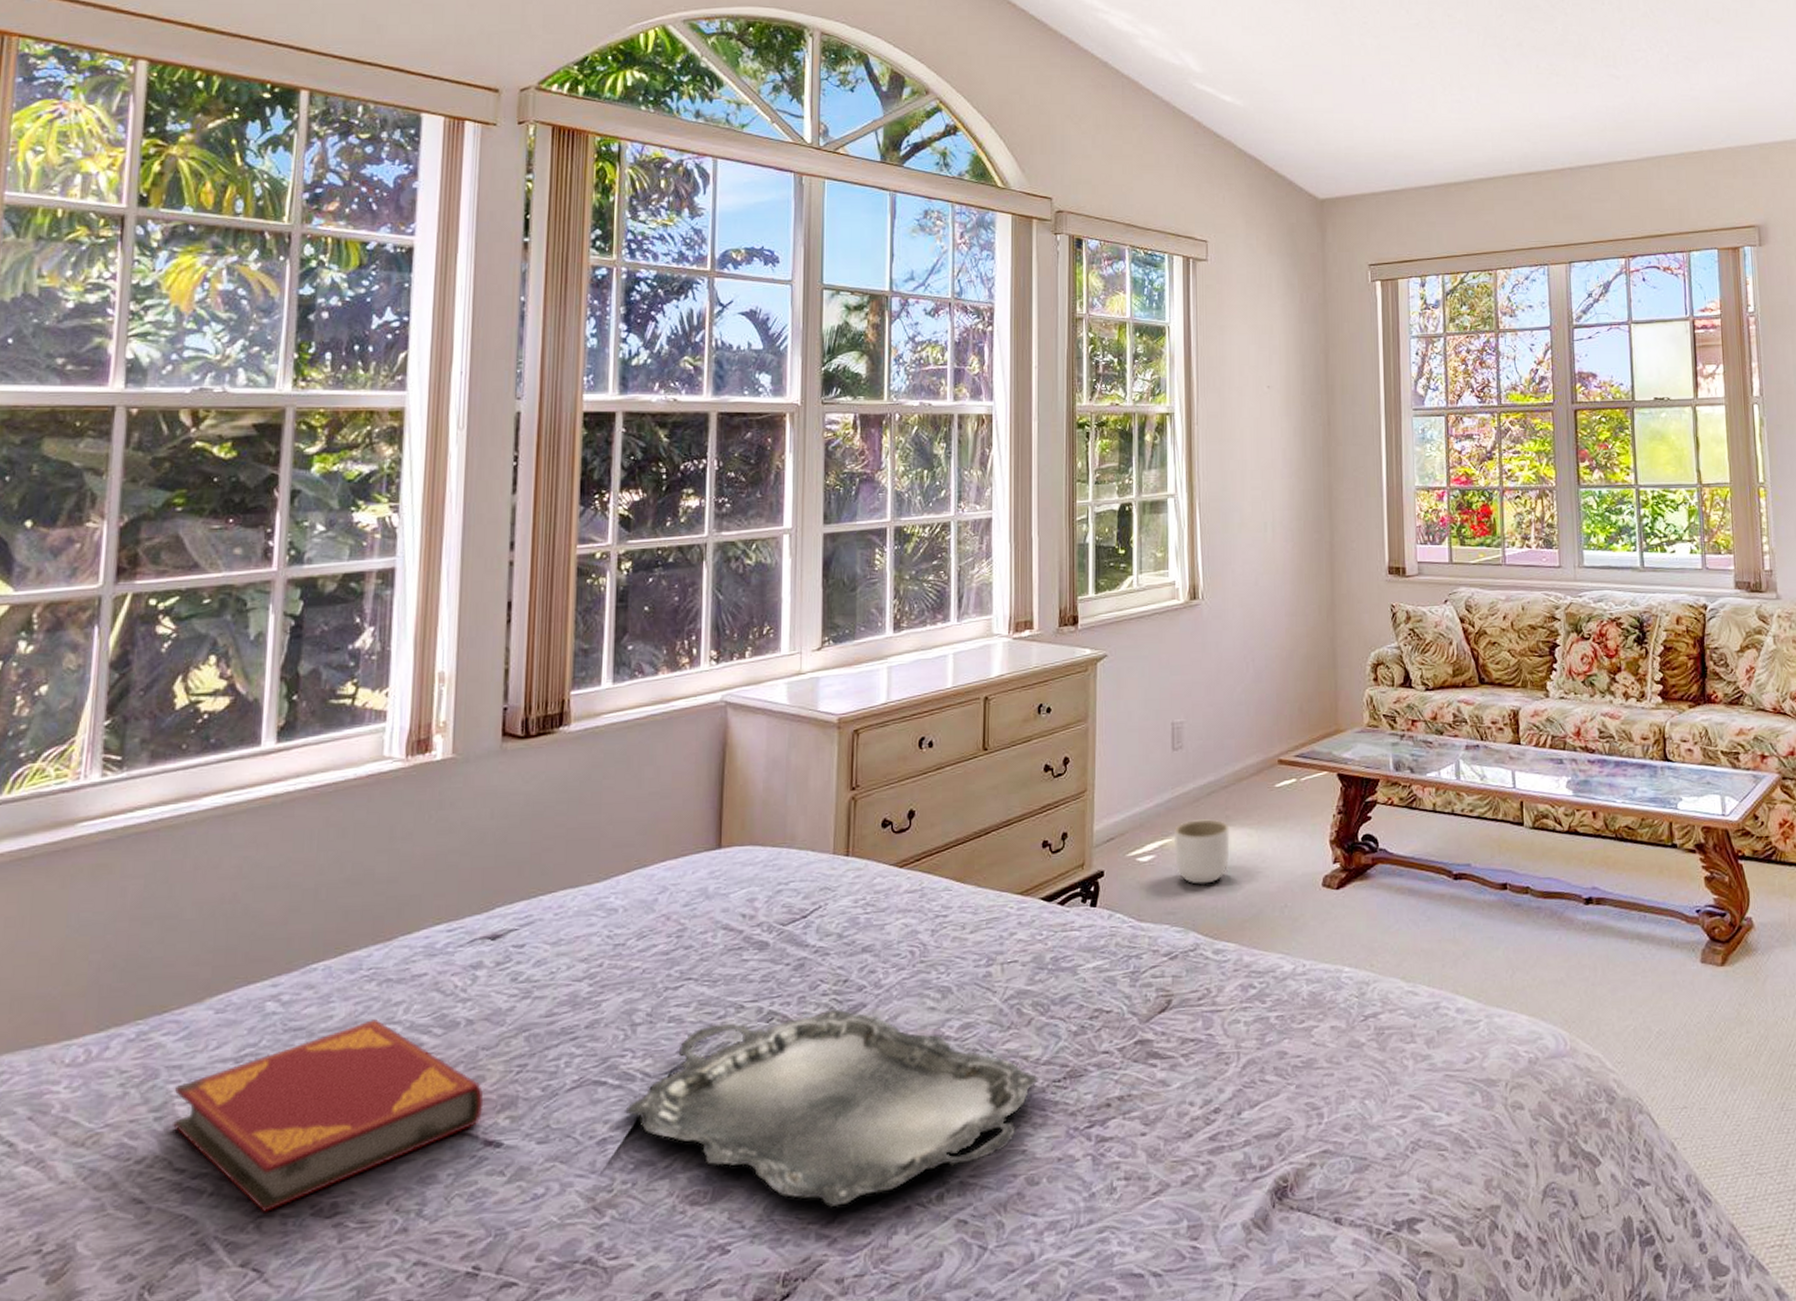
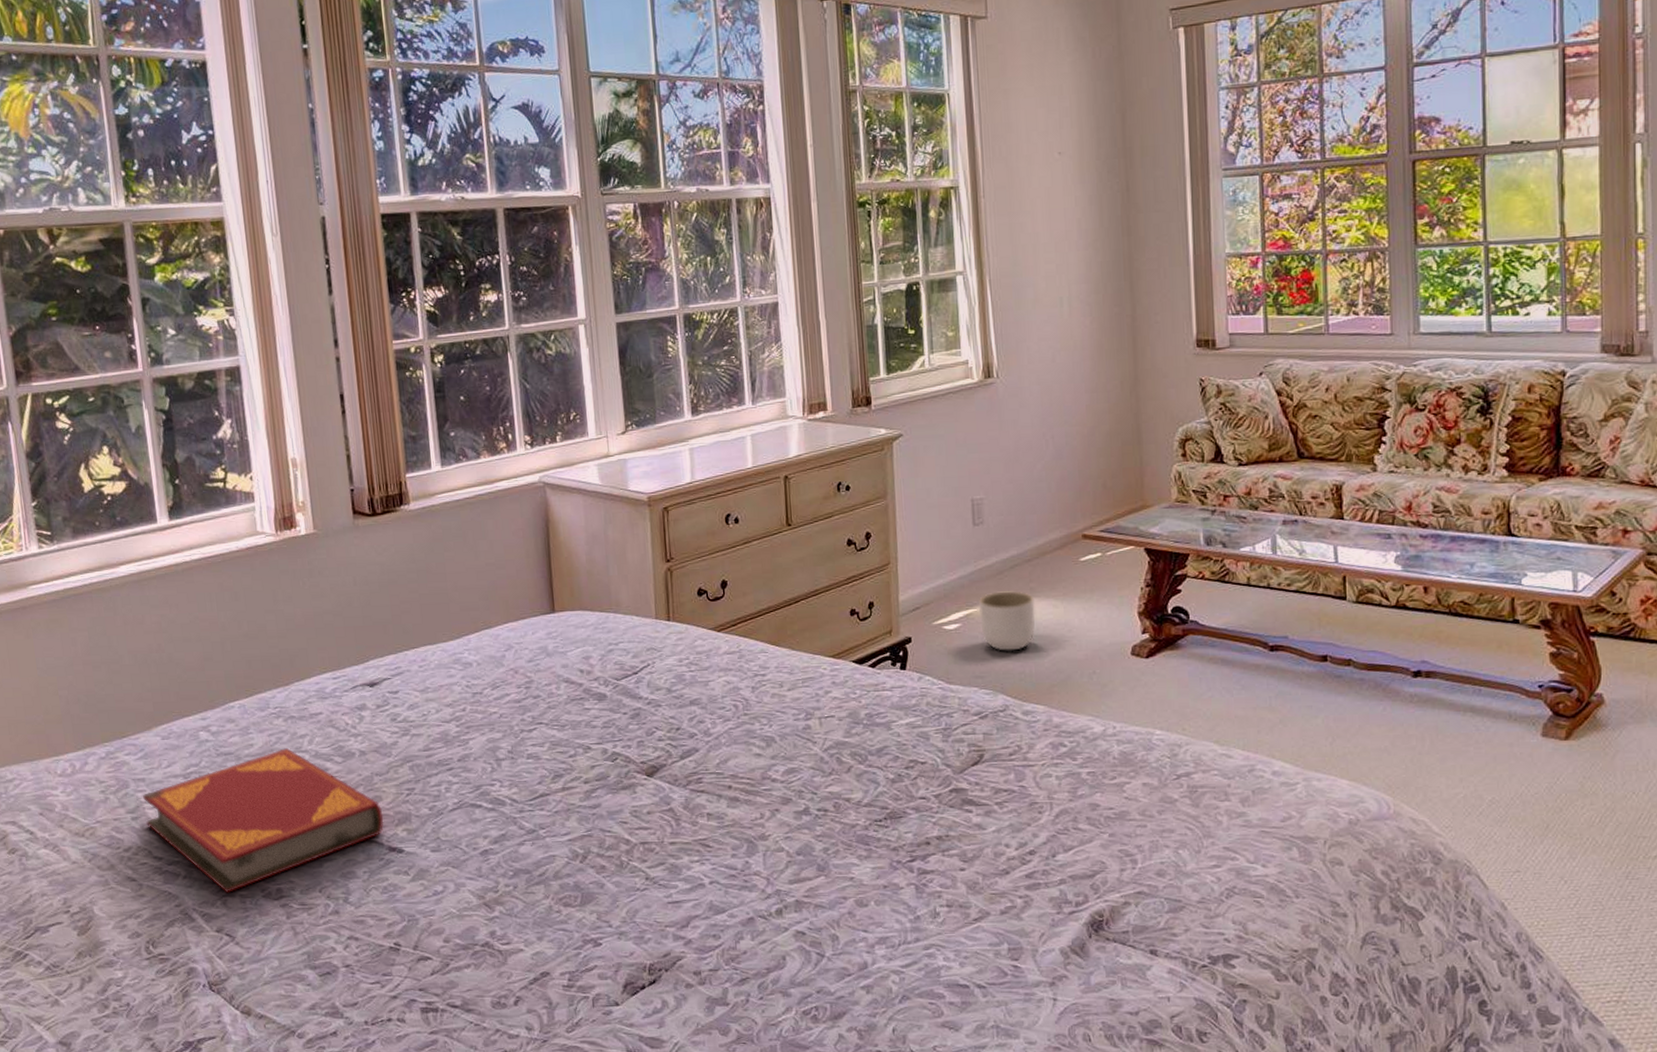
serving tray: present [625,1008,1039,1208] -> none [500,752,861,915]

